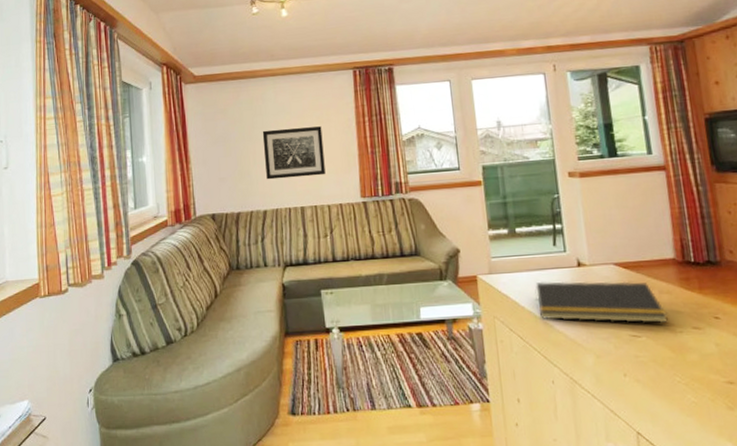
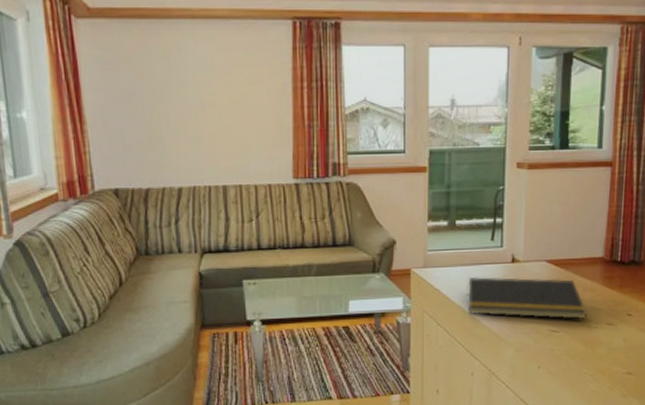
wall art: present [262,126,326,180] -> none [177,88,254,151]

